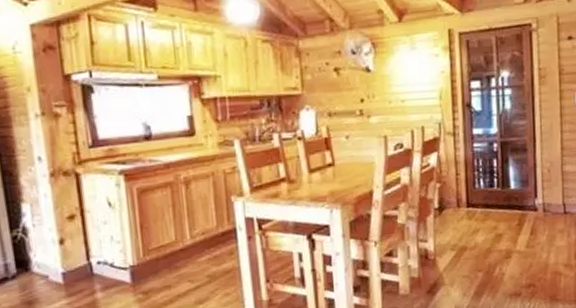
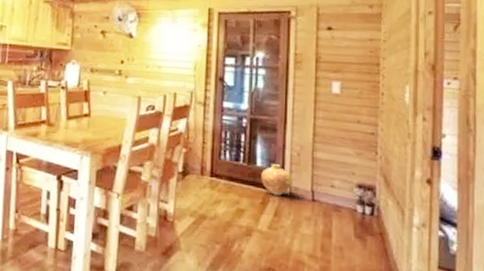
vase: none [515,184,545,214] -> present [261,164,292,195]

